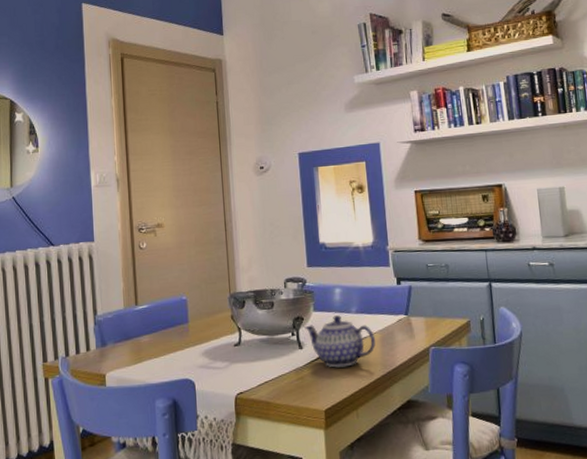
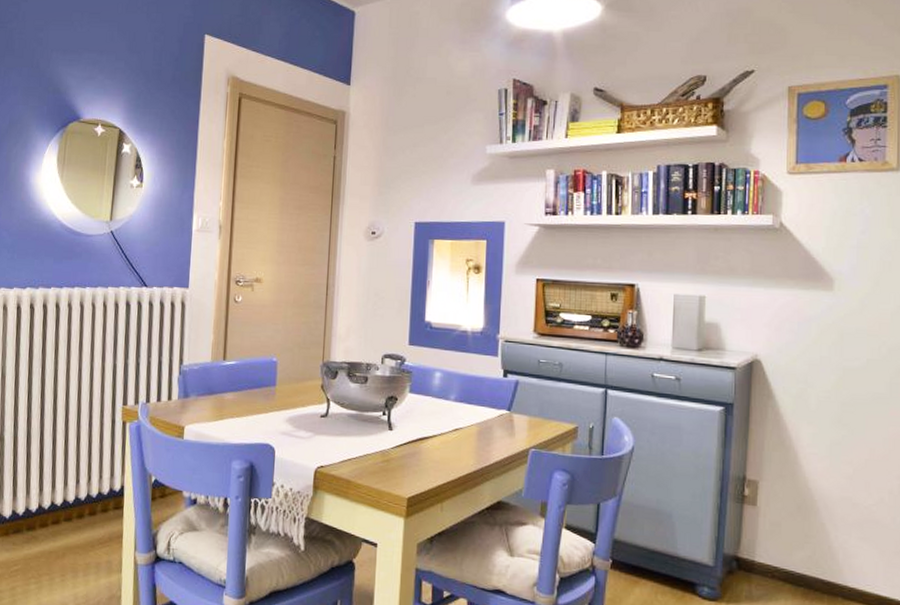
teapot: present [304,315,376,368] -> none [397,400,471,457]

